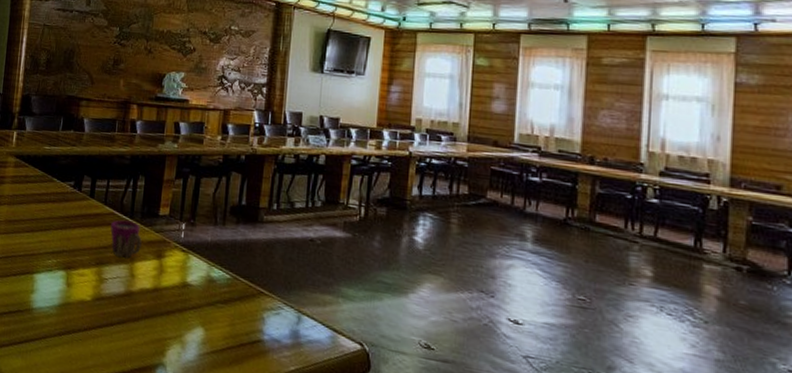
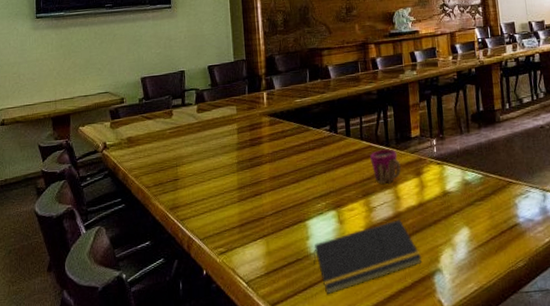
notepad: none [34,298,147,356] -> present [313,219,423,295]

